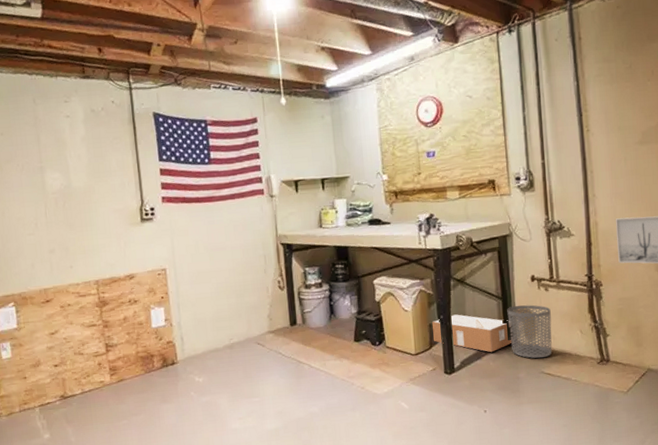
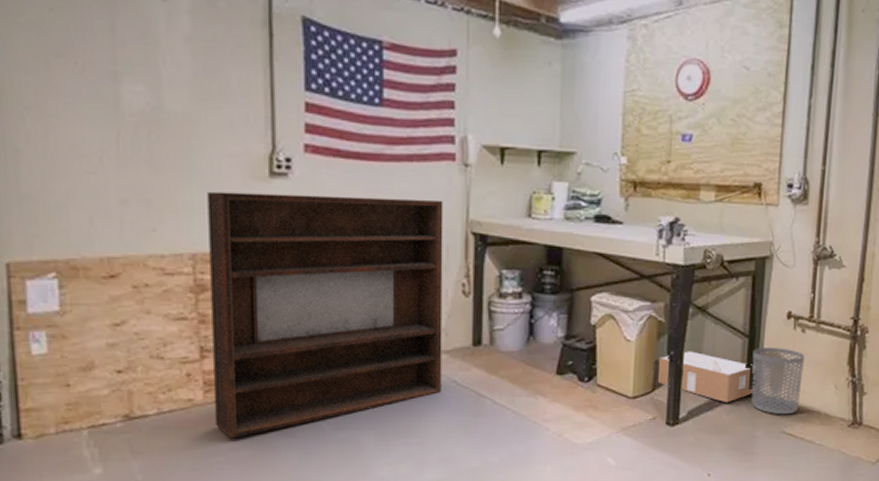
bookshelf: none [102,223,272,407] -> present [207,191,444,438]

